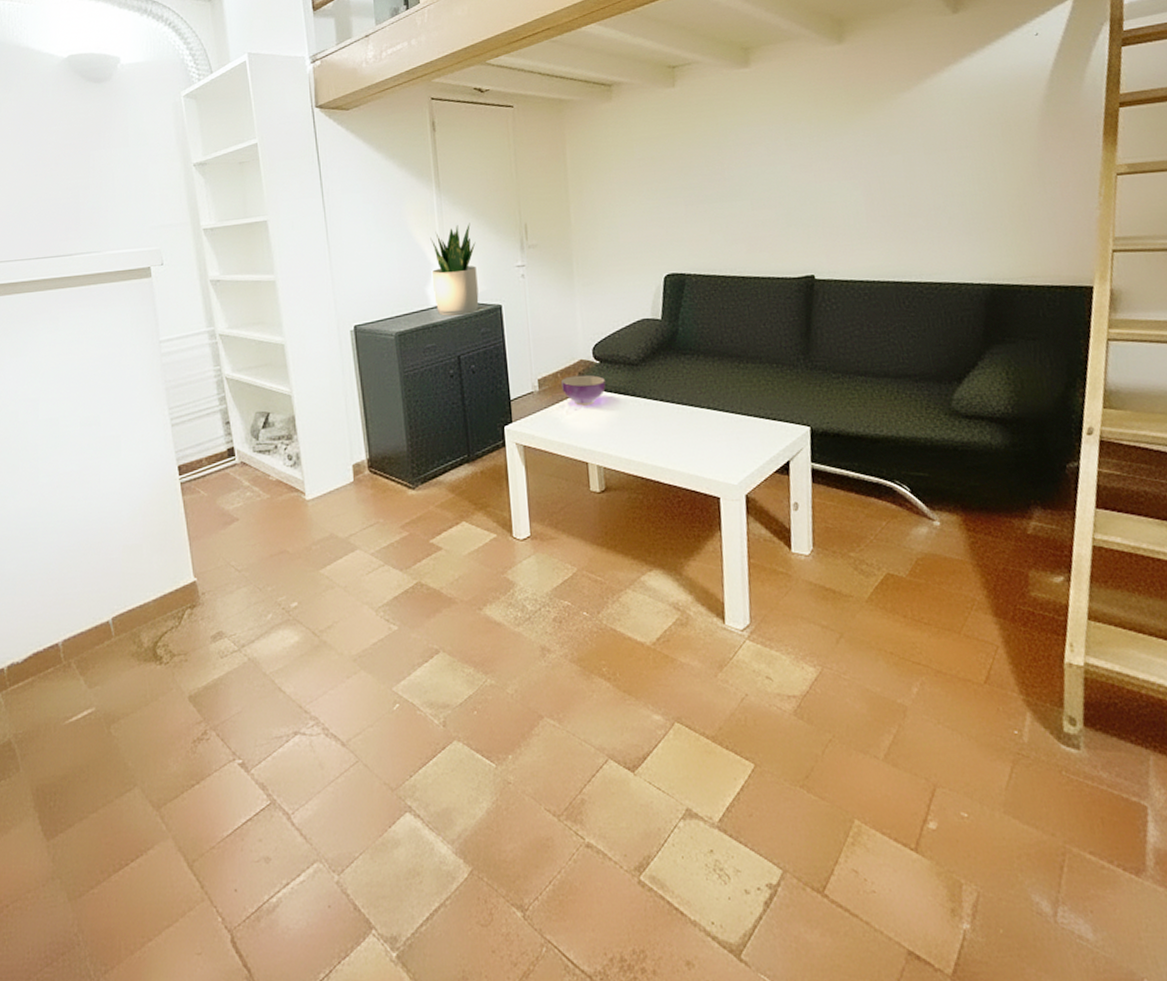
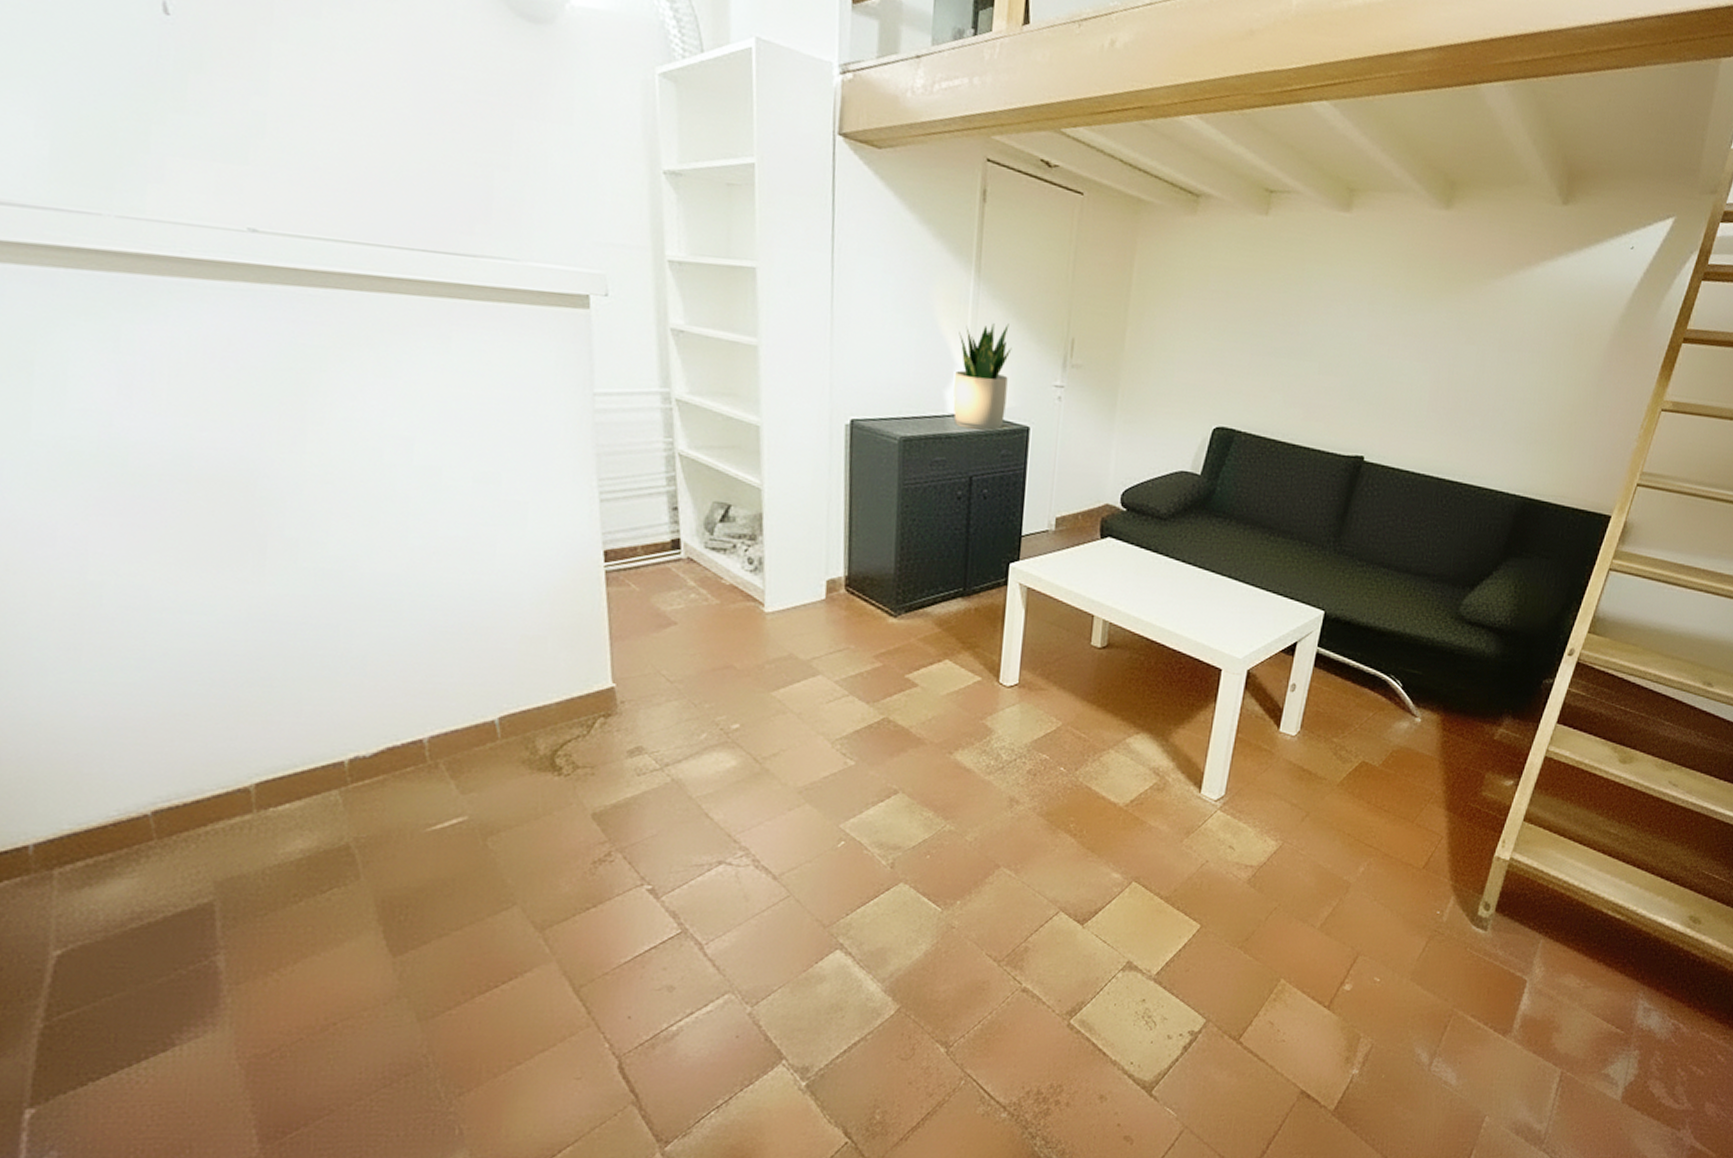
bowl: present [561,374,606,406] -> none [1080,519,1130,555]

